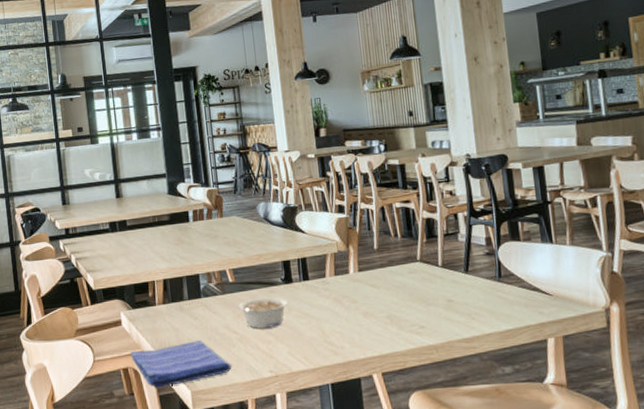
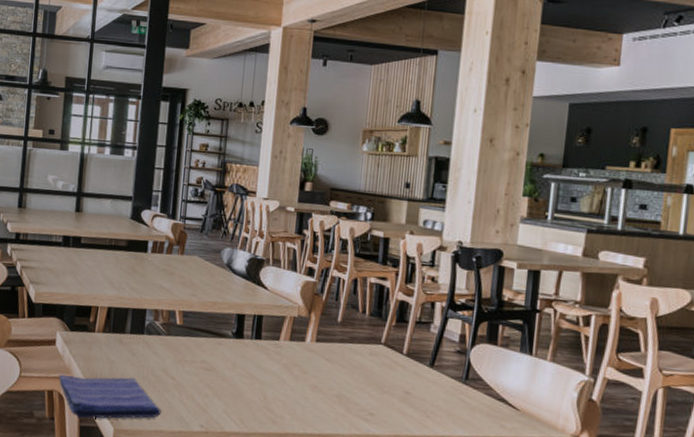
legume: present [237,297,289,328] -> none [180,346,235,381]

